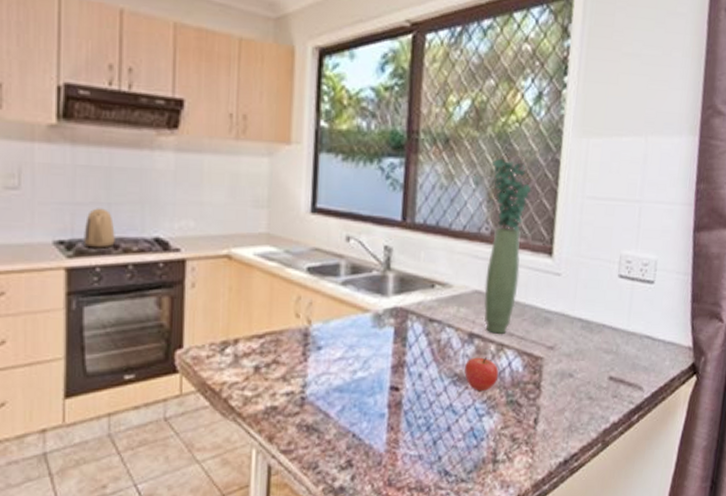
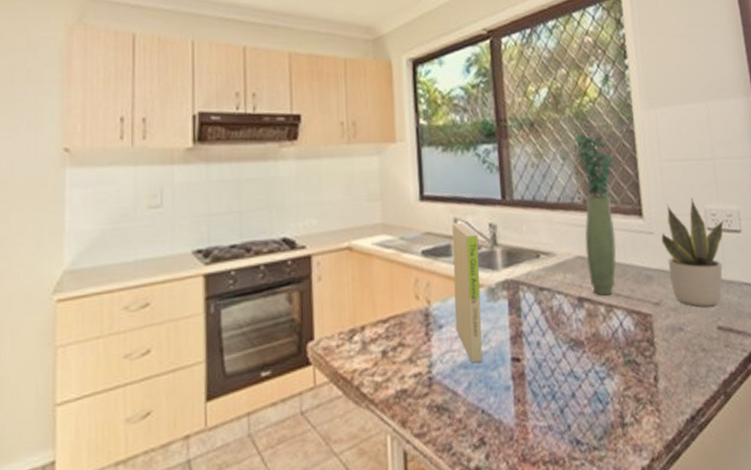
kettle: present [84,208,115,249] -> none [219,216,247,254]
book: none [335,242,371,387] -> present [452,224,483,363]
fruit: present [464,357,499,392] -> none [579,319,613,355]
potted plant: none [566,241,639,356] -> present [660,198,725,307]

